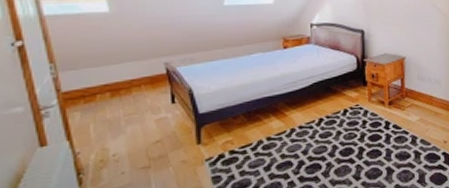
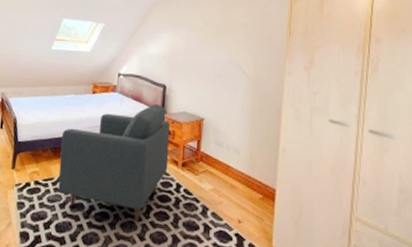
chair: none [254,49,375,166] -> present [58,103,171,222]

